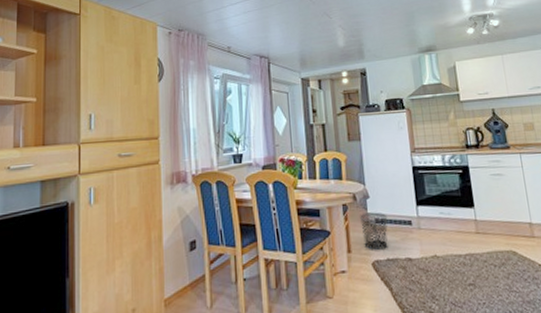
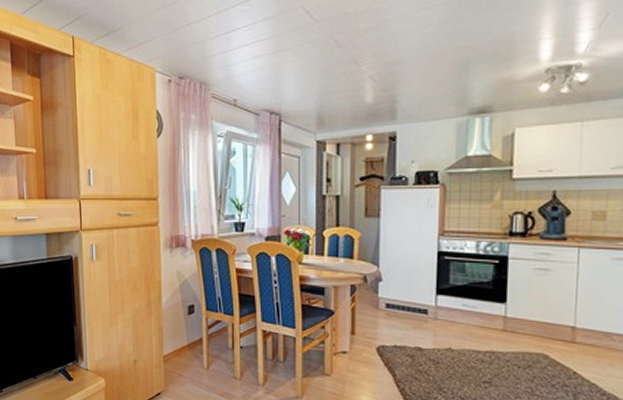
waste bin: present [360,212,388,251] -> none [369,296,401,337]

